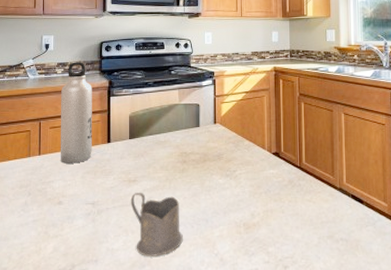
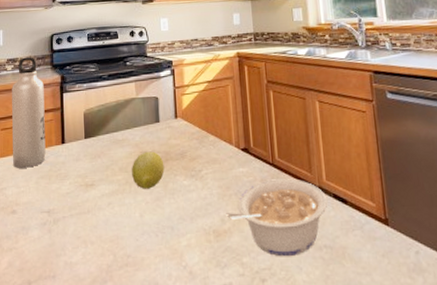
tea glass holder: present [130,193,183,257] -> none [88,198,147,271]
fruit: none [172,152,202,186] -> present [132,151,165,189]
legume: none [256,180,345,248] -> present [226,178,327,257]

